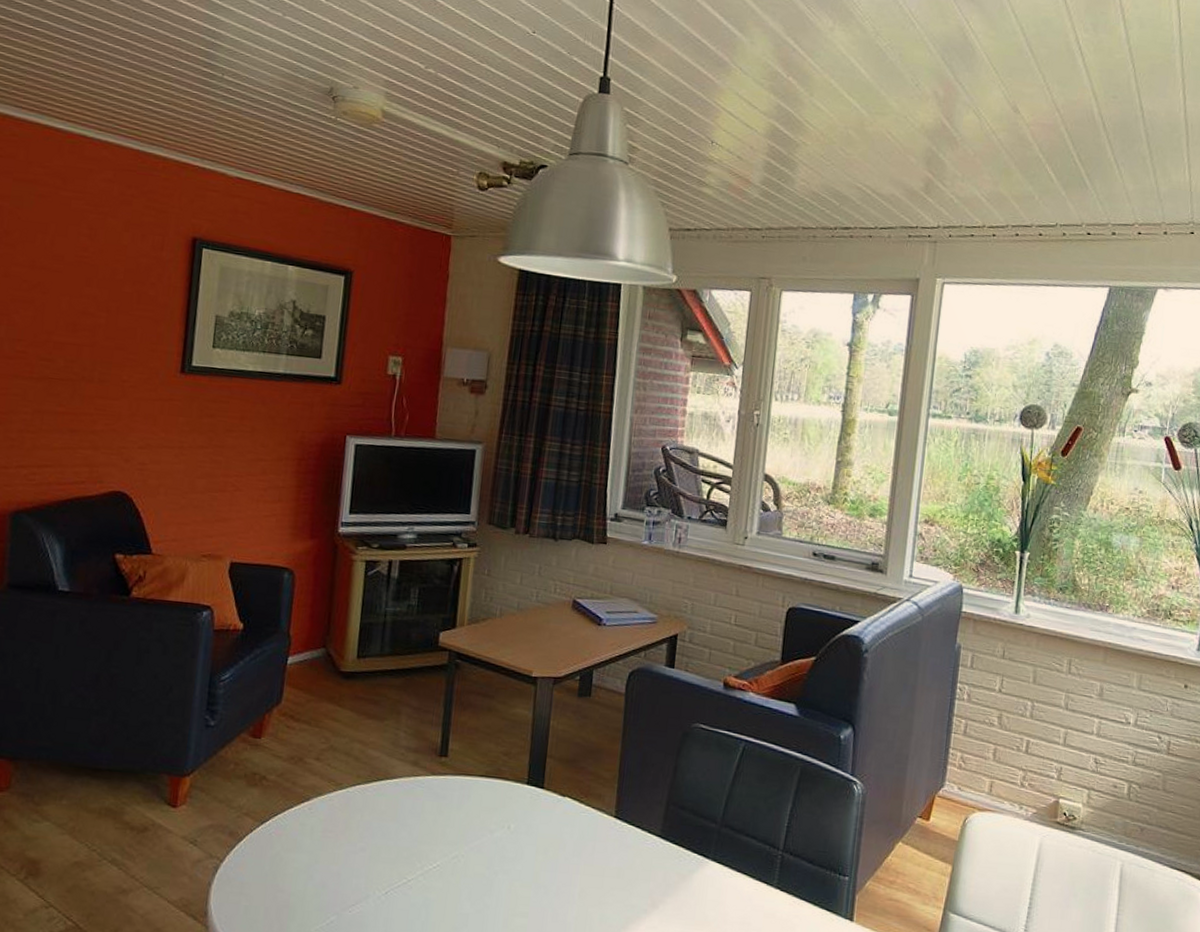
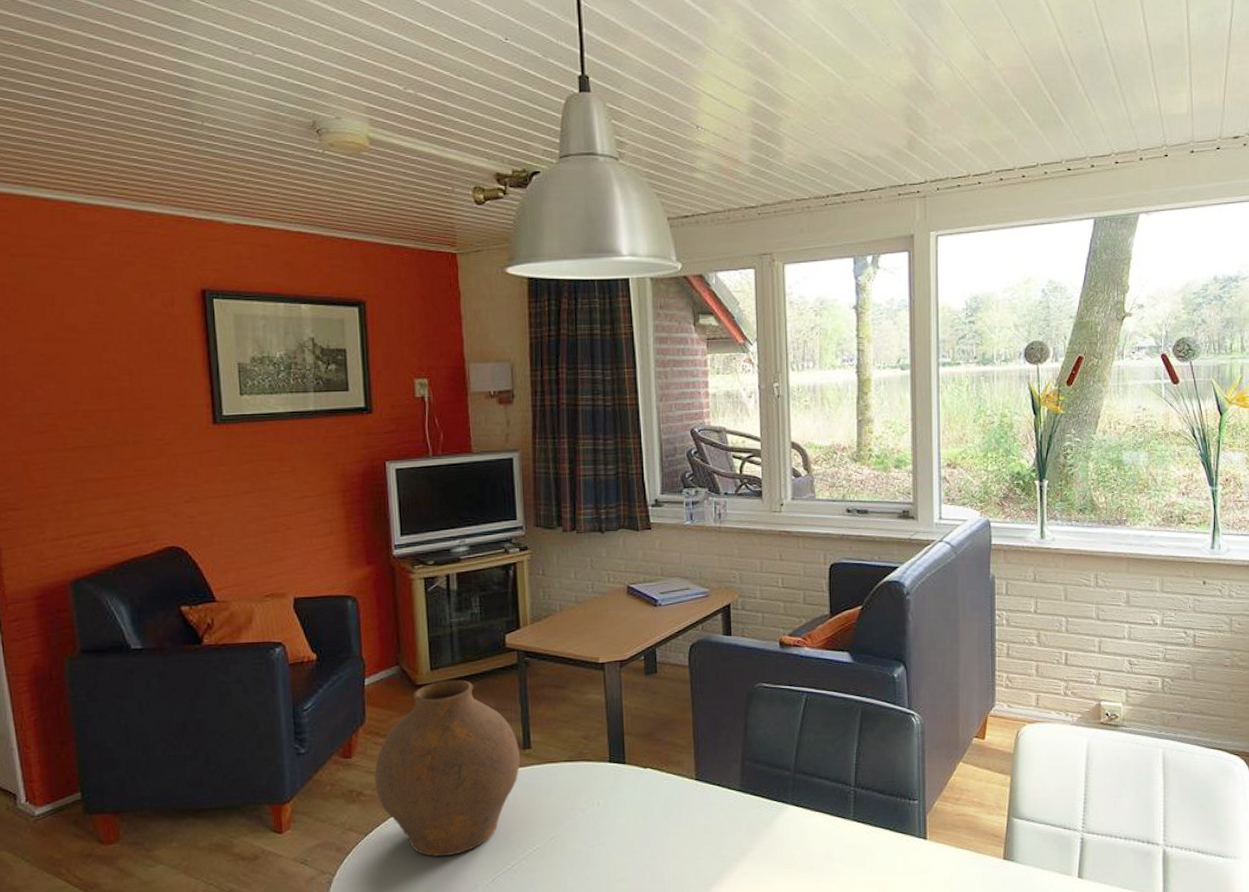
vase: none [280,671,436,859] -> present [374,680,520,857]

